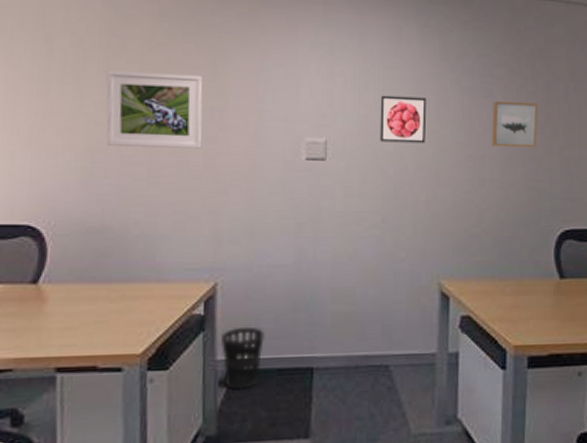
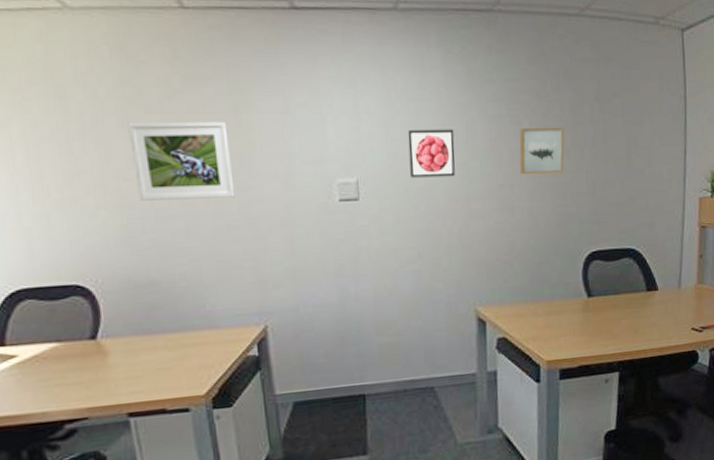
wastebasket: present [221,326,265,390] -> none [277,362,318,420]

